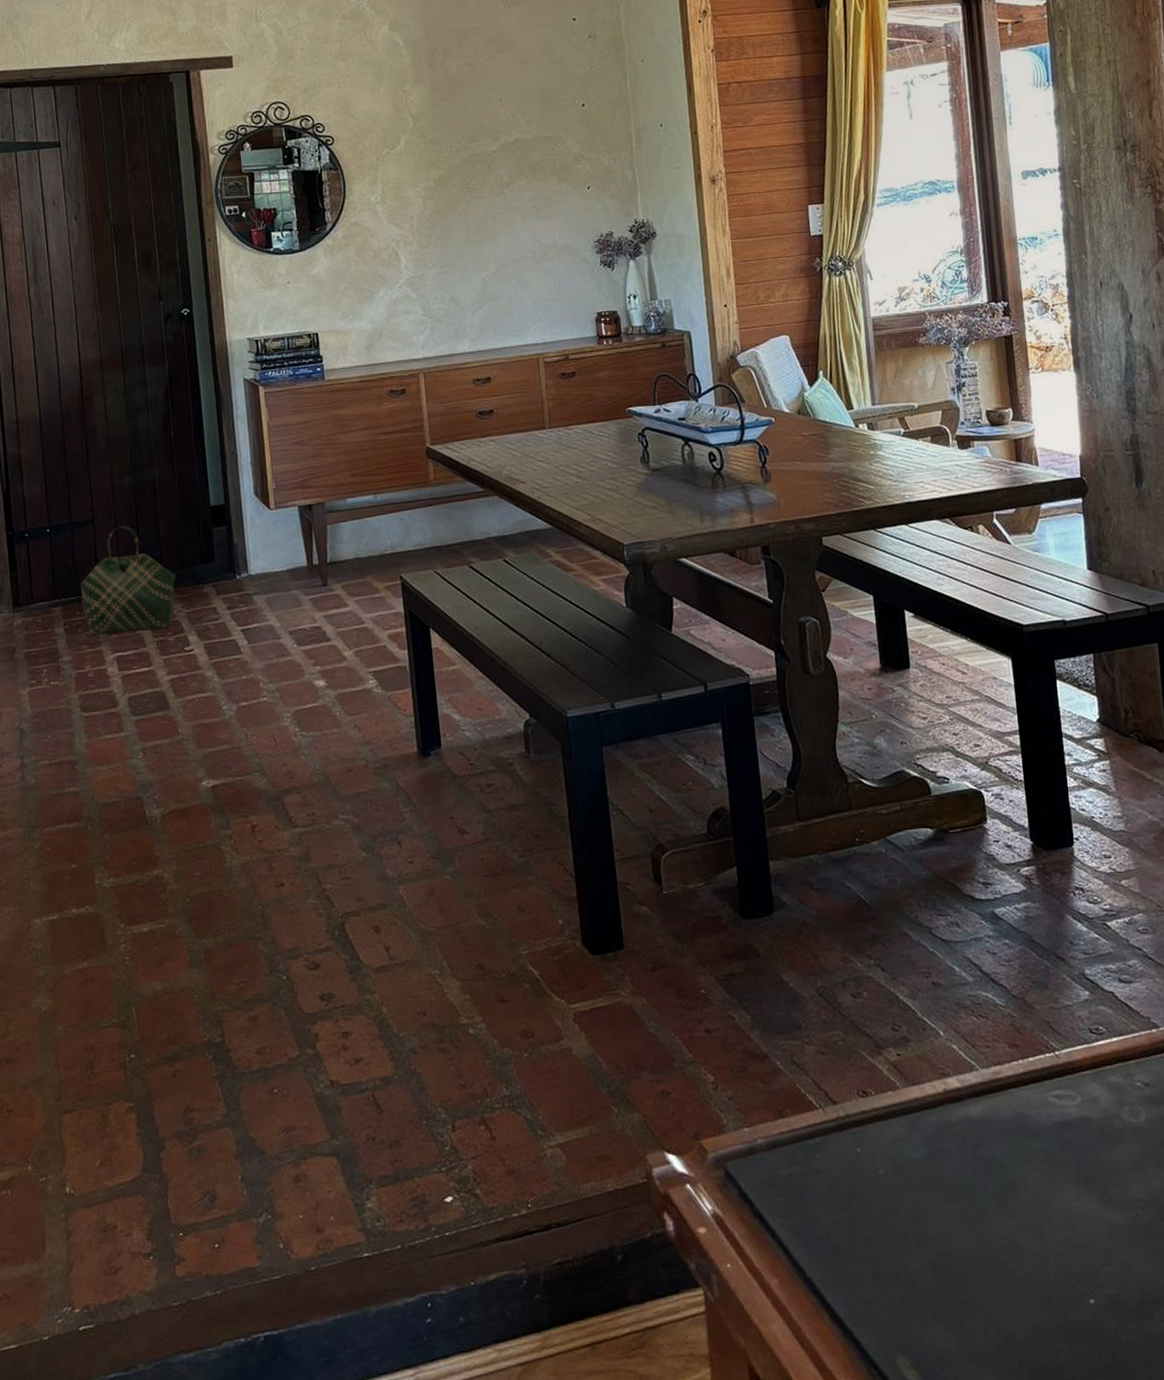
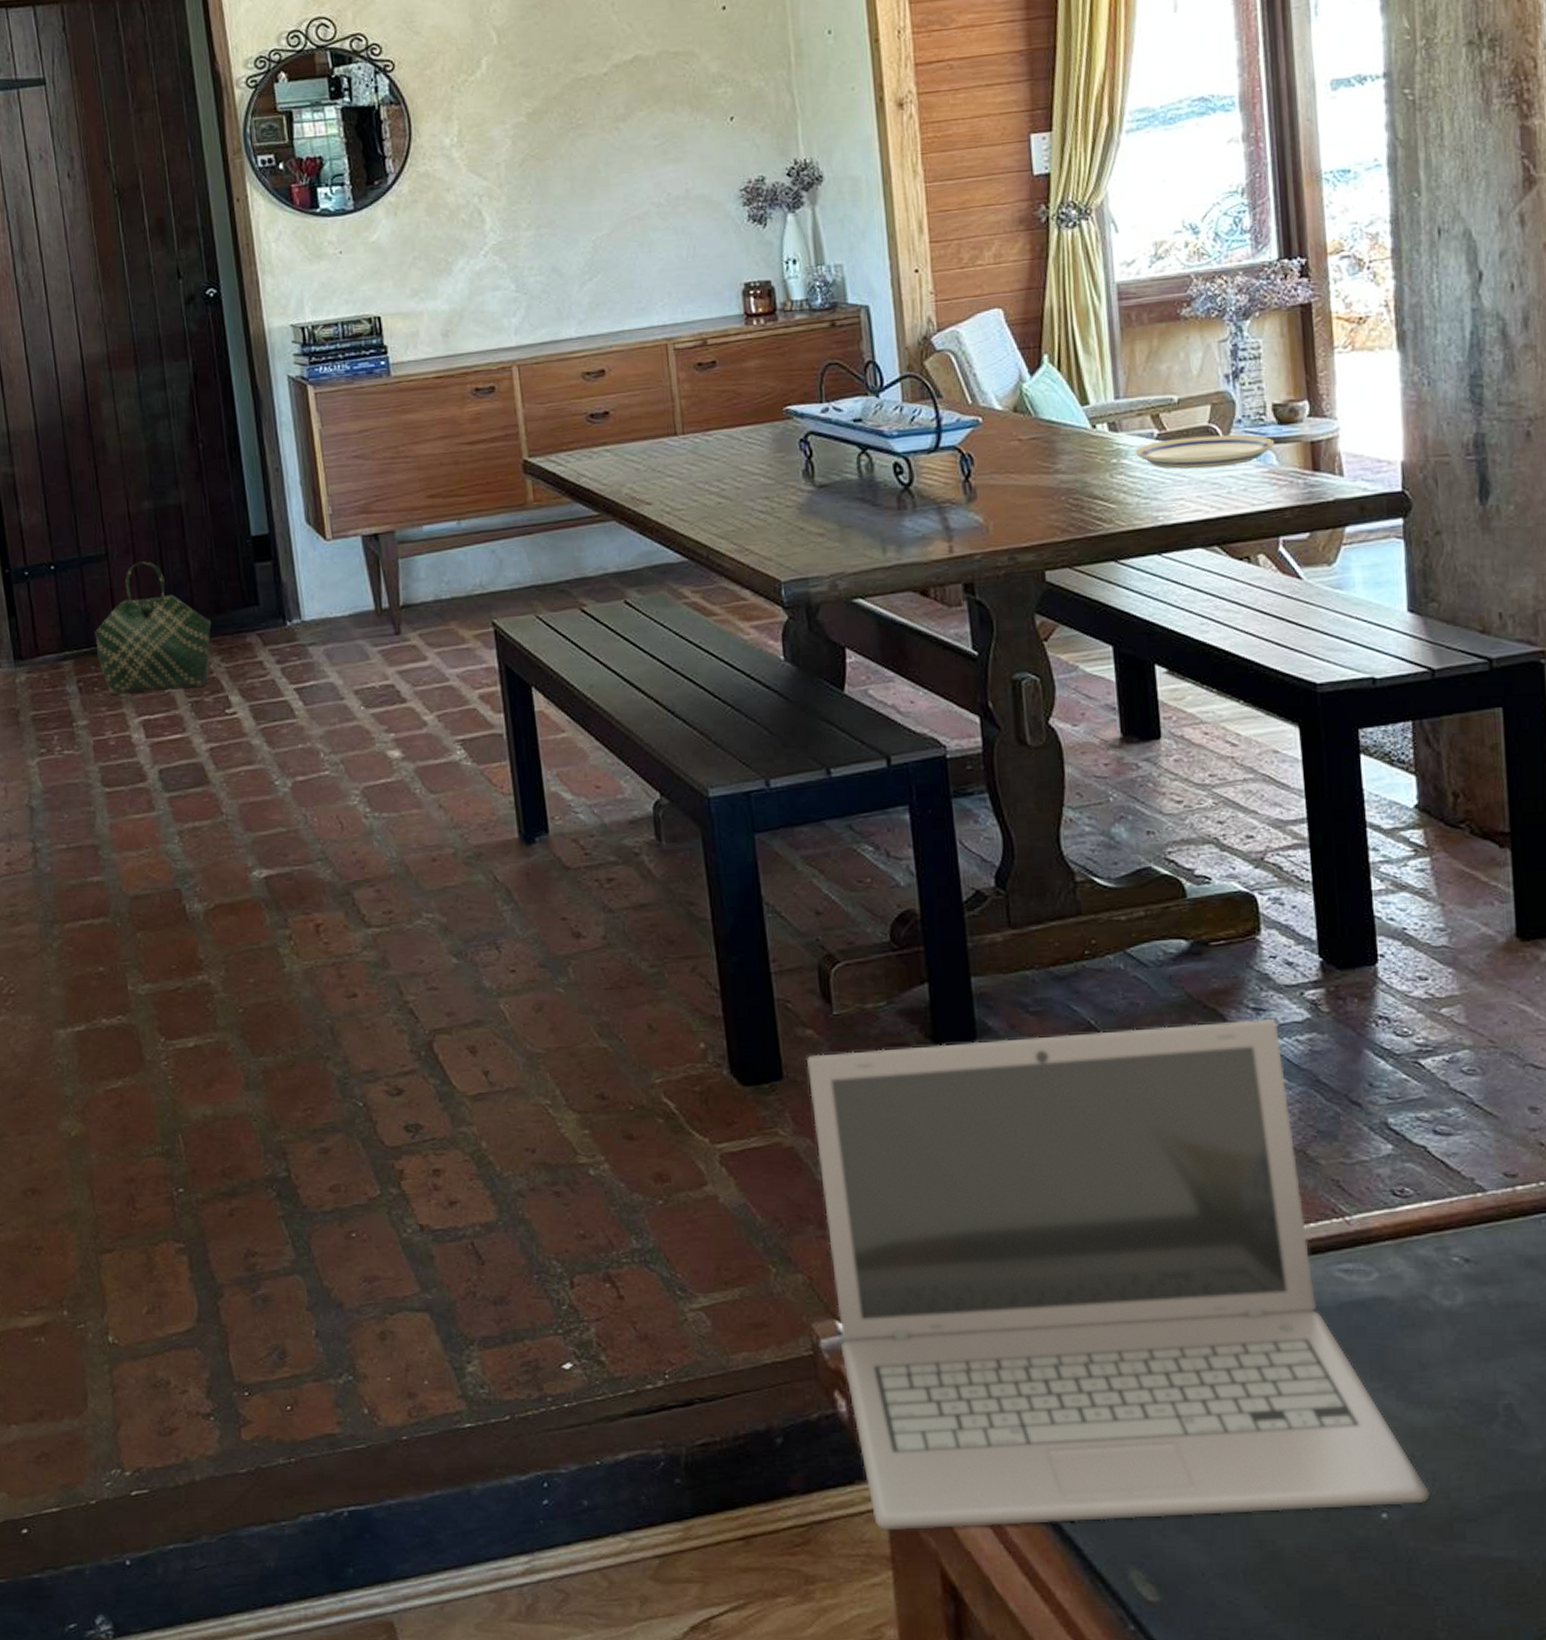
laptop: none [641,891,1126,1333] -> present [805,1019,1430,1531]
plate: none [887,433,988,460] -> present [1134,434,1274,469]

